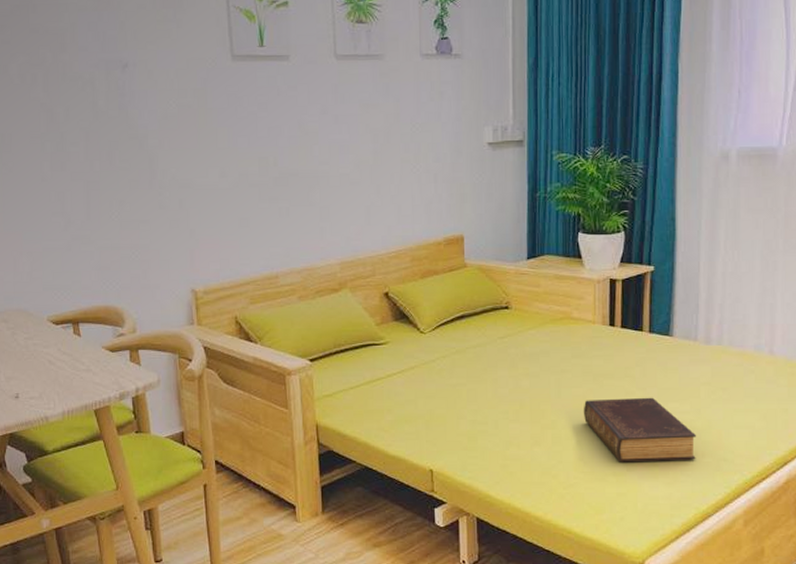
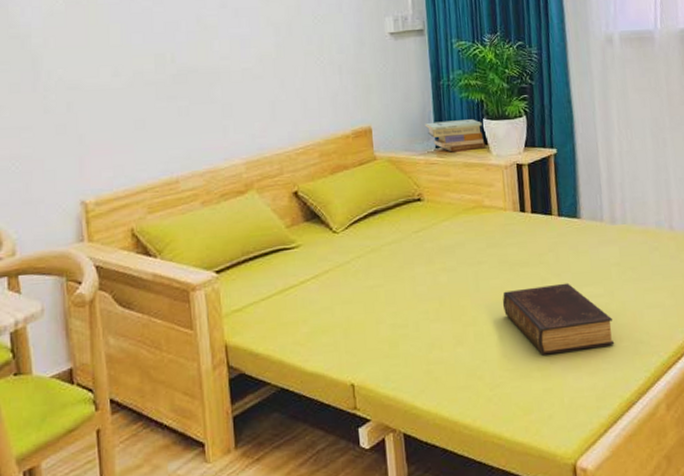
books: none [518,232,579,264] -> present [425,119,486,153]

